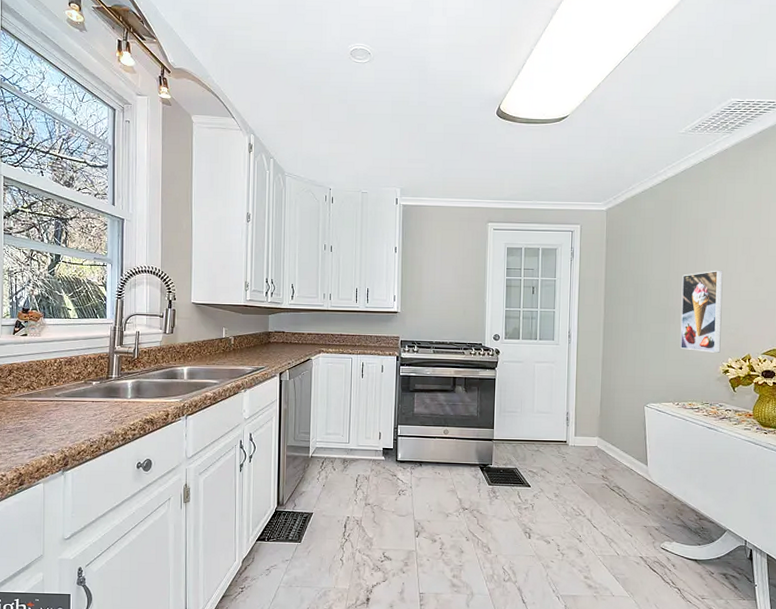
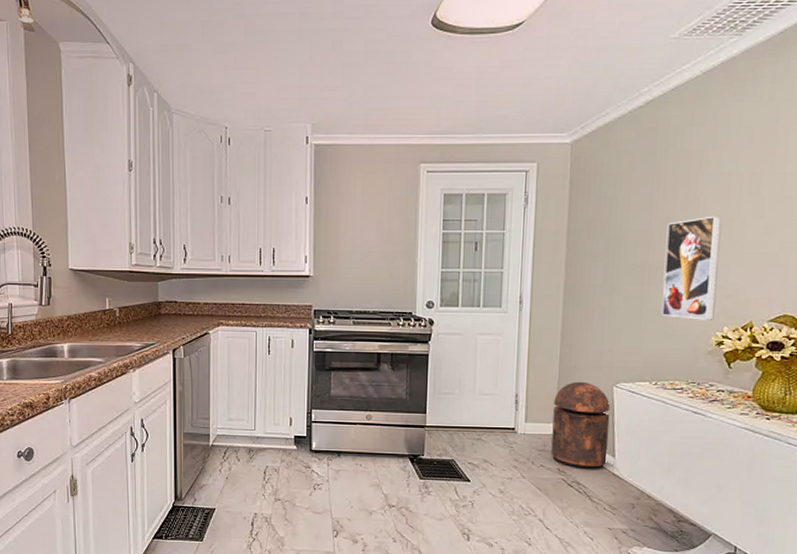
trash can: none [596,402,643,476] -> present [551,381,611,470]

